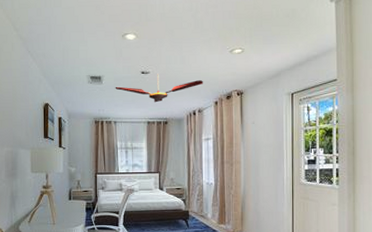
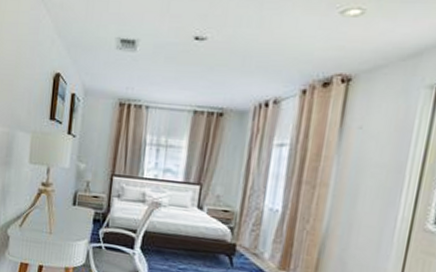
ceiling fan: present [115,73,203,103] -> none [153,41,288,84]

